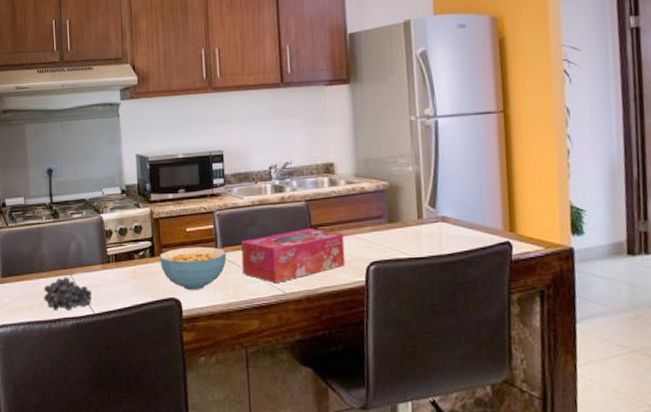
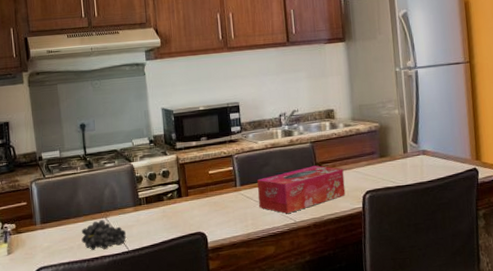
cereal bowl: present [160,246,227,291] -> none [186,186,245,225]

